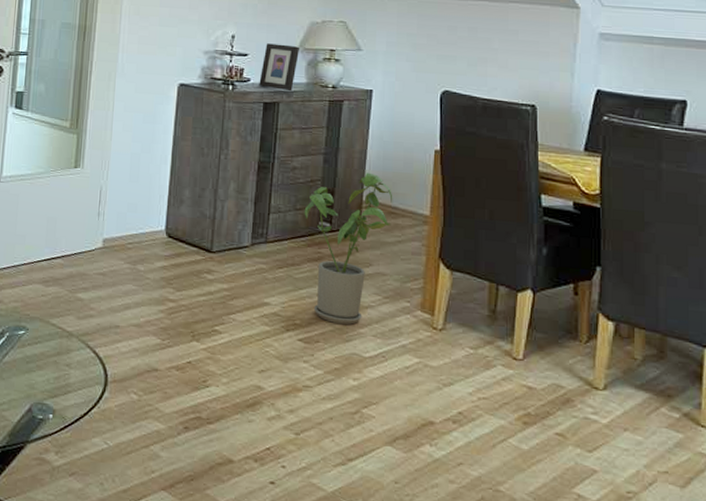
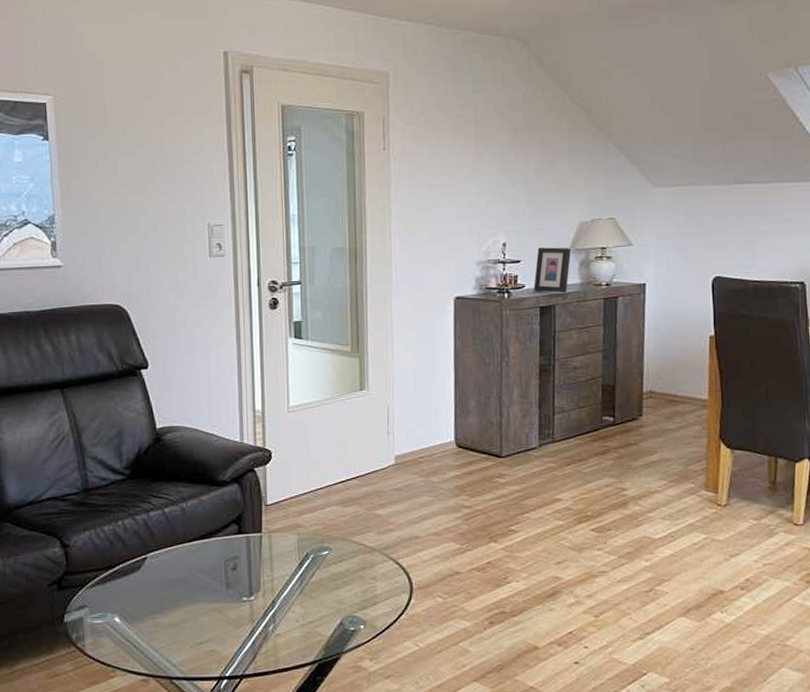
house plant: present [304,172,393,325] -> none [587,364,672,512]

